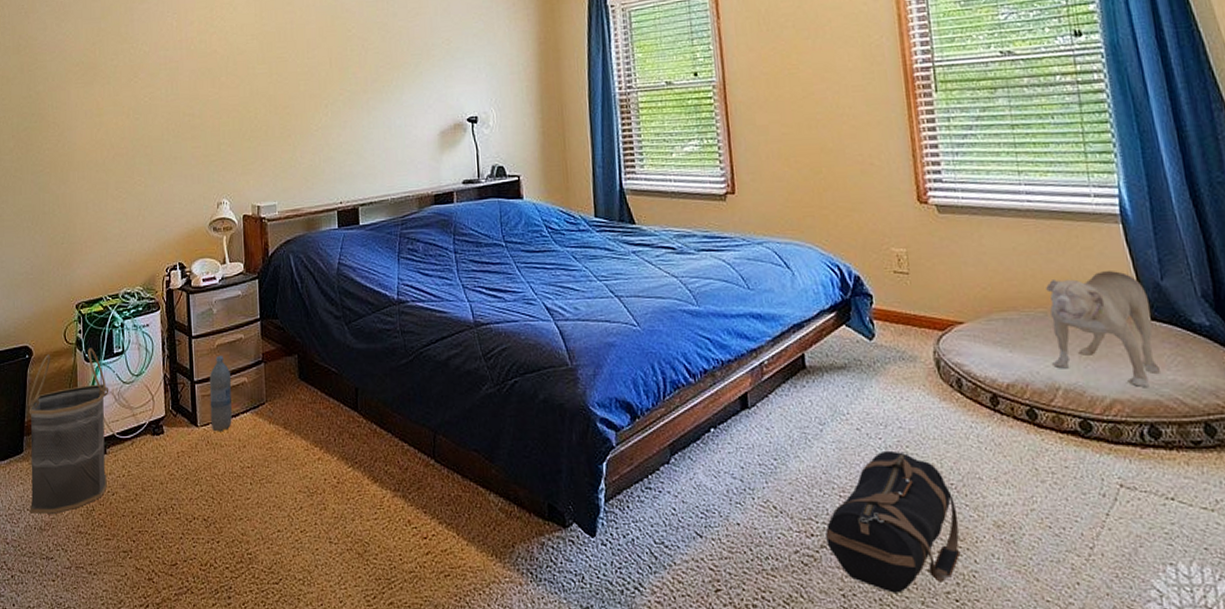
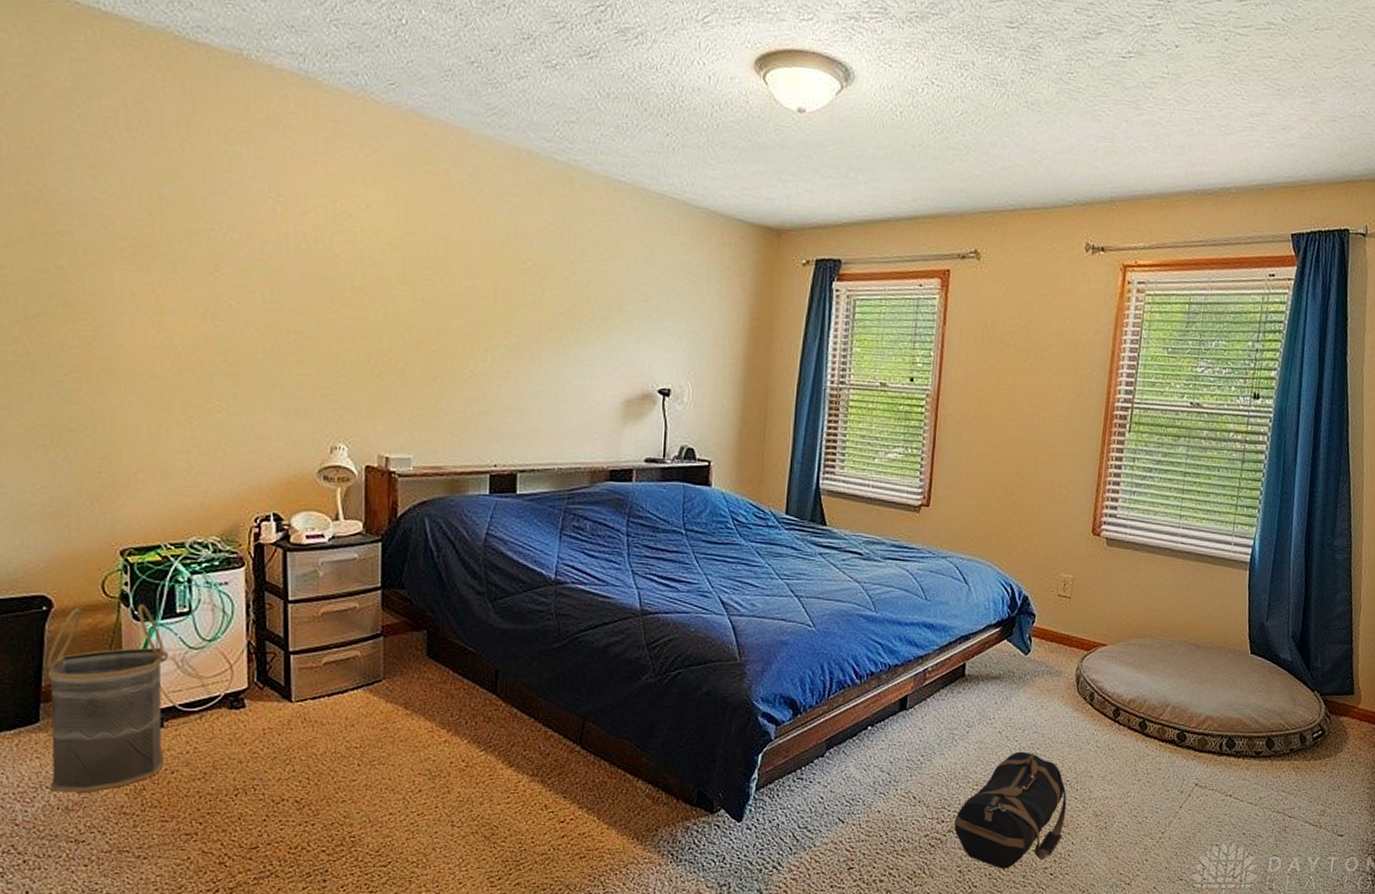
water bottle: present [209,356,232,432] -> none [309,625,340,709]
dog: present [1046,271,1160,387] -> none [1168,610,1253,707]

